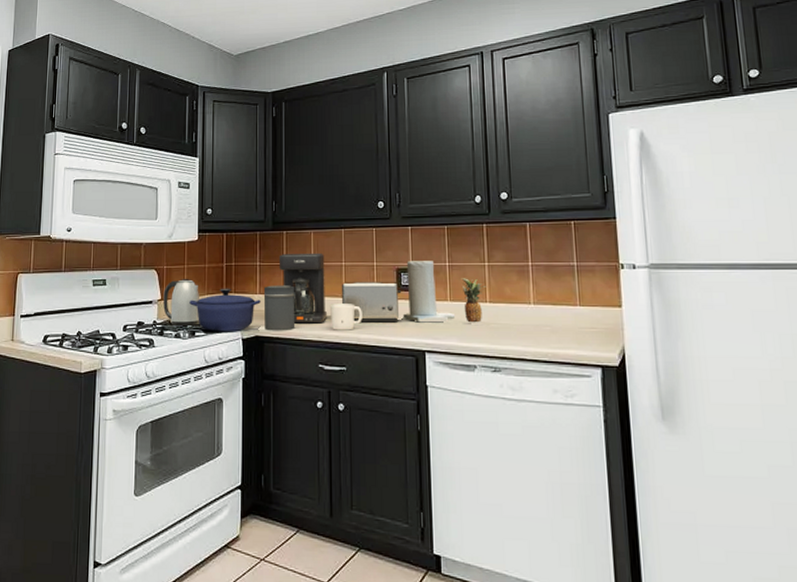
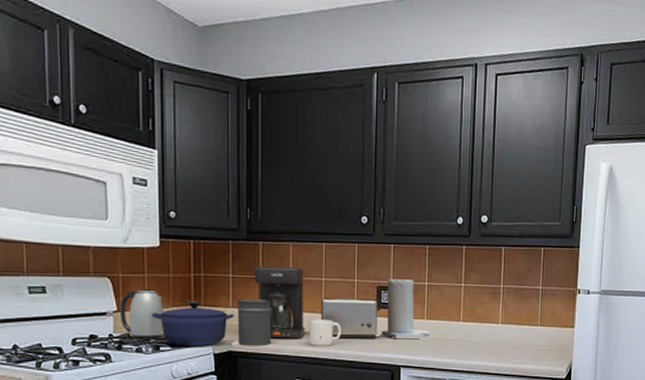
fruit: present [461,278,486,323] -> none [438,298,461,340]

